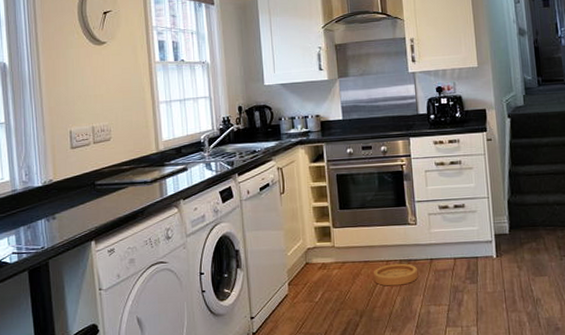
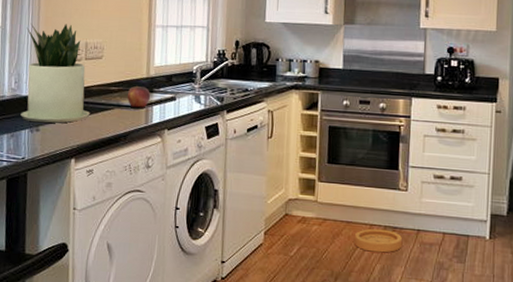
planter: none [31,111,105,211] -> present [20,23,90,124]
fruit: none [139,161,163,184] -> present [127,85,151,109]

